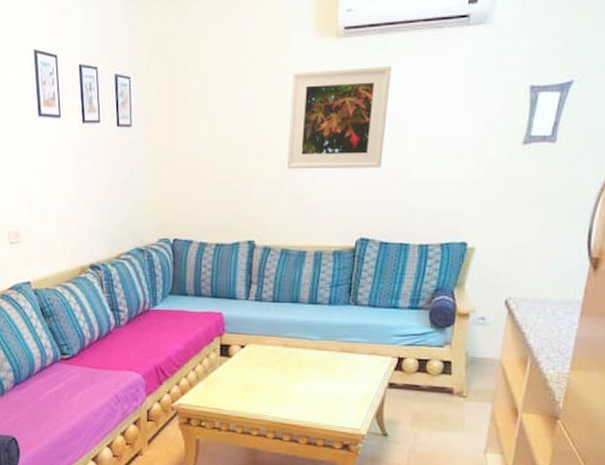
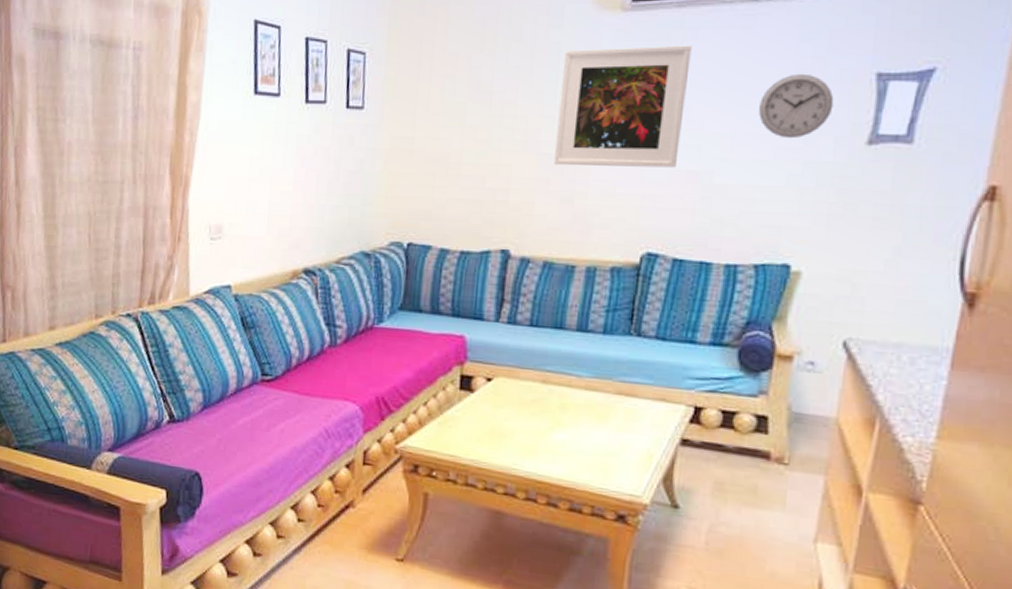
wall clock: none [443,87,499,141] -> present [759,73,834,139]

